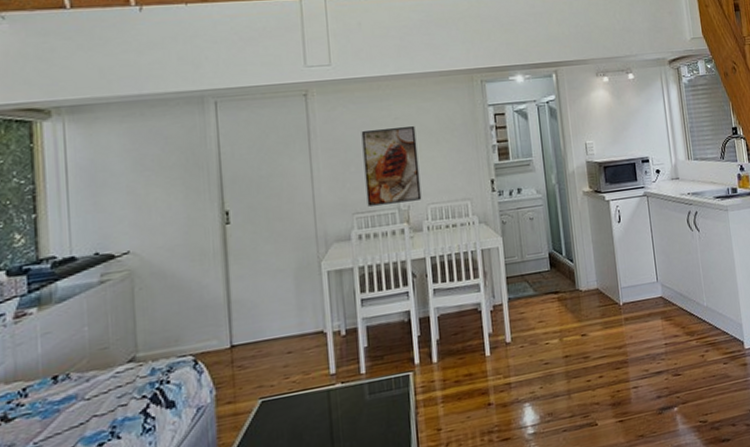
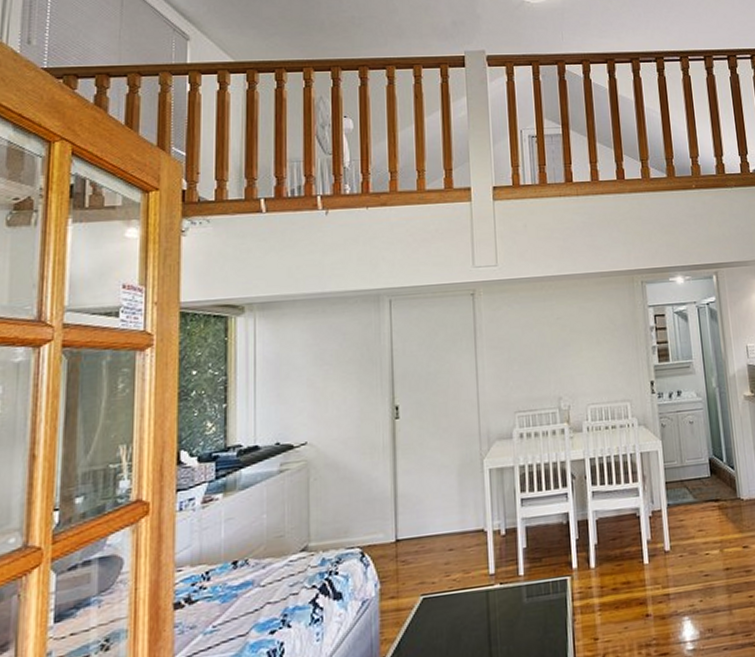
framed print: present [361,126,422,207] -> none [524,326,582,405]

